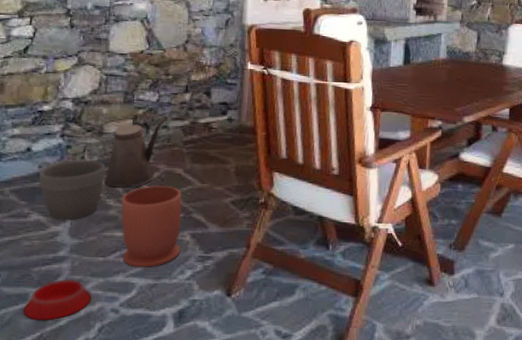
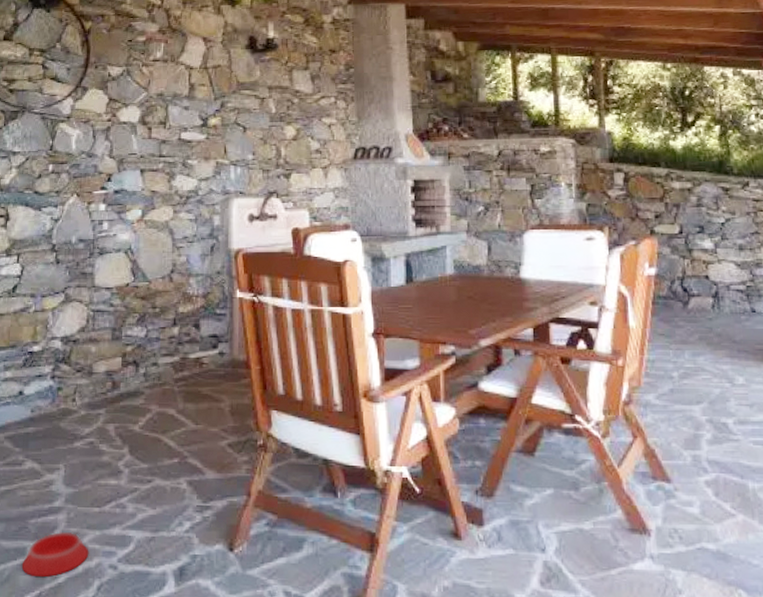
flowerpot: present [38,159,107,221] -> none [32,401,98,468]
watering can: present [104,117,167,188] -> none [96,354,156,432]
planter pot: present [121,185,182,267] -> none [114,427,178,519]

